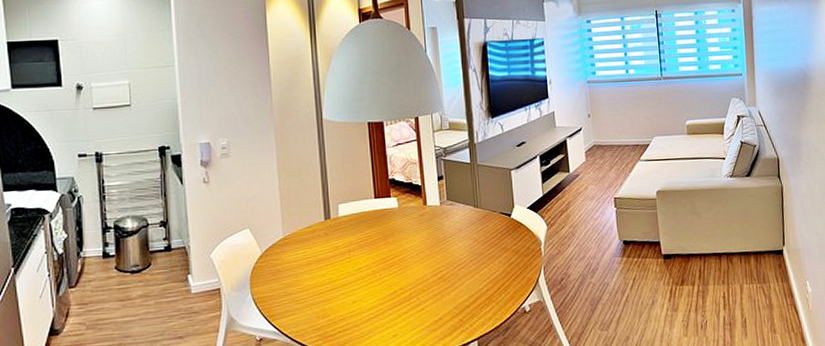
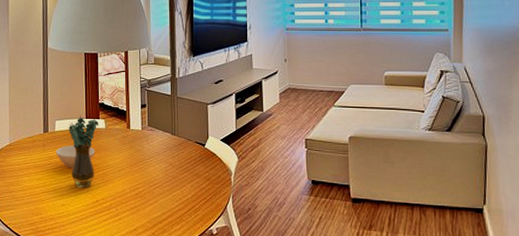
bowl: none [342,230,389,259] -> present [56,145,96,169]
vase: none [355,195,390,279] -> present [69,115,98,188]

